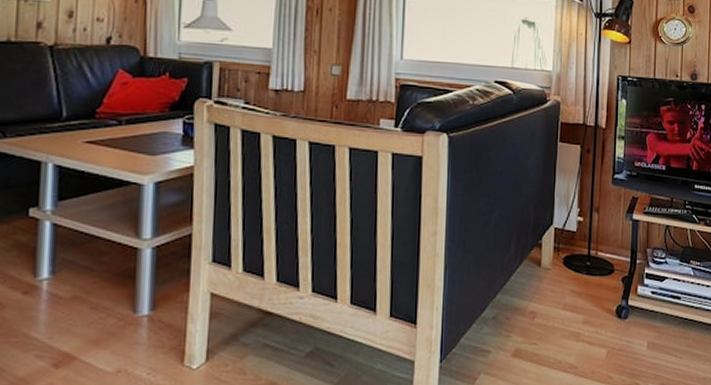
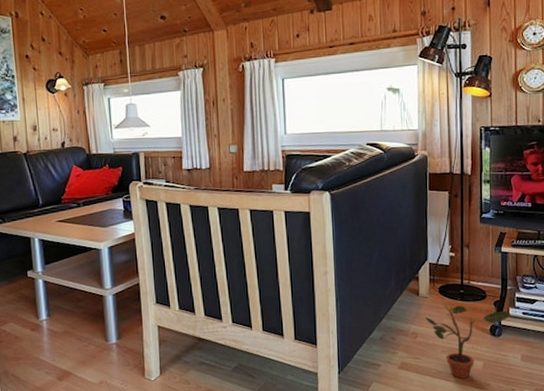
potted plant: none [546,272,639,371] -> present [425,299,511,379]

